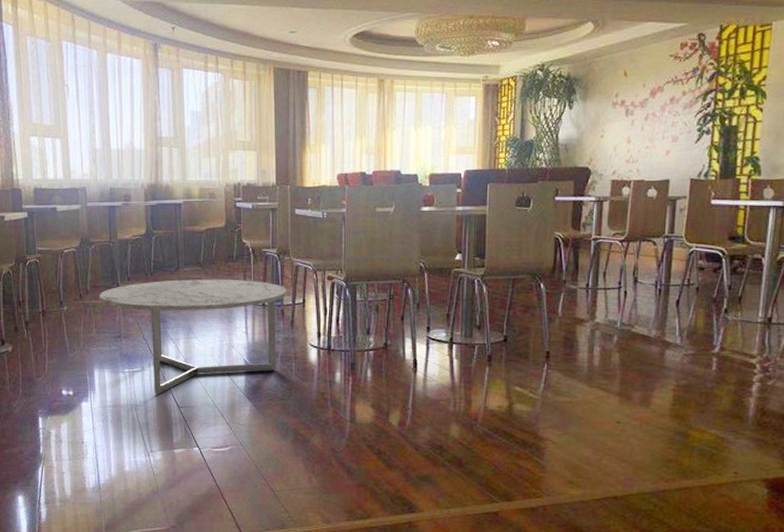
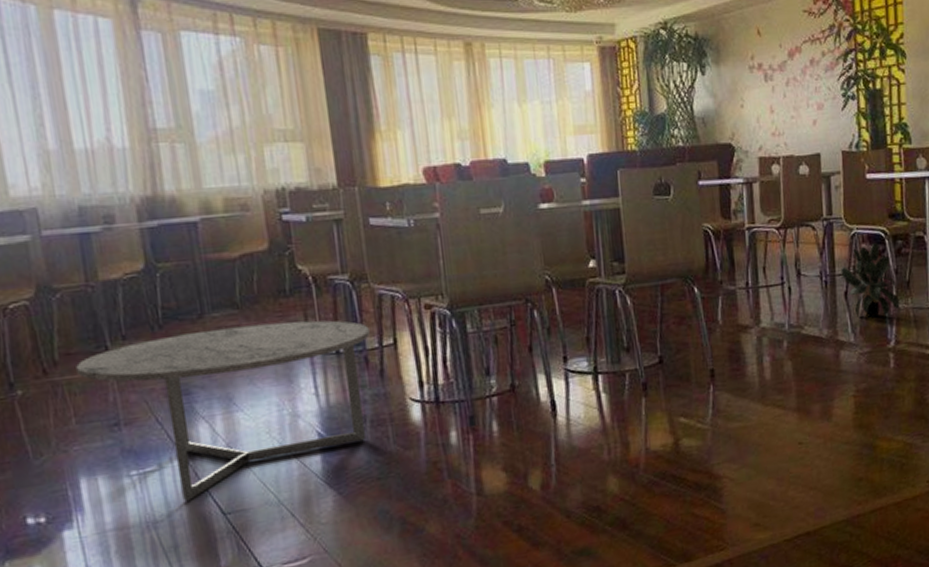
potted plant: none [675,261,729,324] -> present [841,243,900,318]

